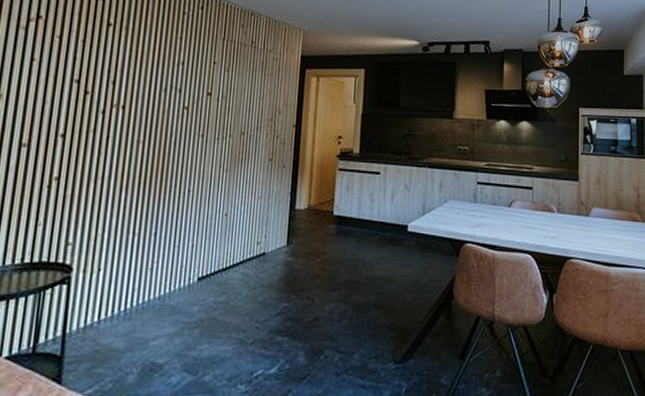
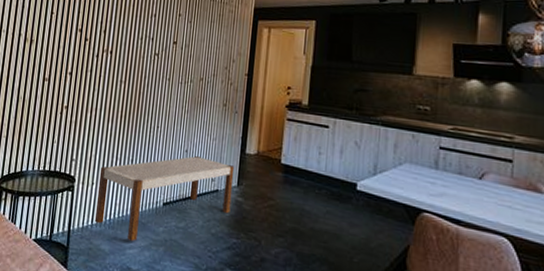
bench: none [104,219,284,330] -> present [95,156,235,241]

